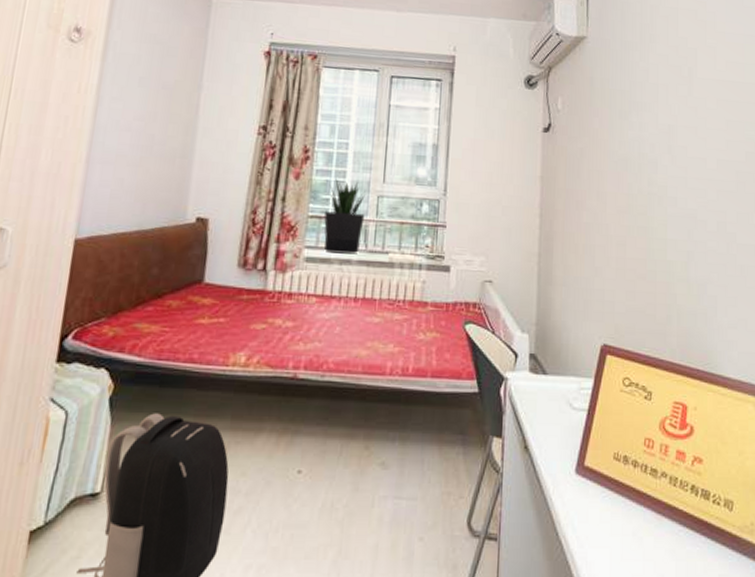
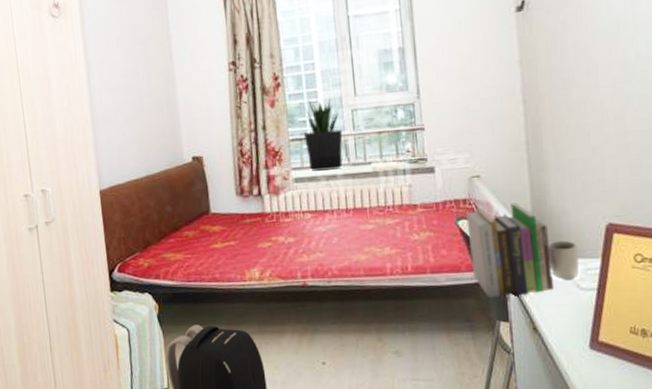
books: none [473,312,549,411] -> present [466,203,553,298]
mug: none [546,356,575,399] -> present [547,240,580,281]

